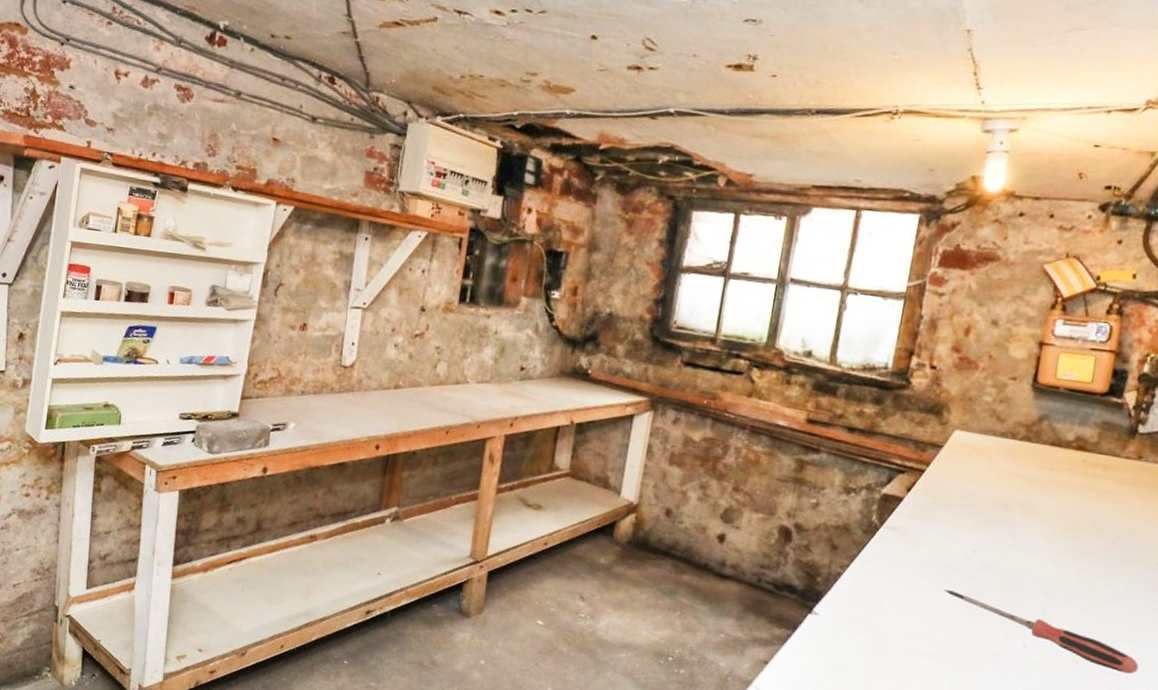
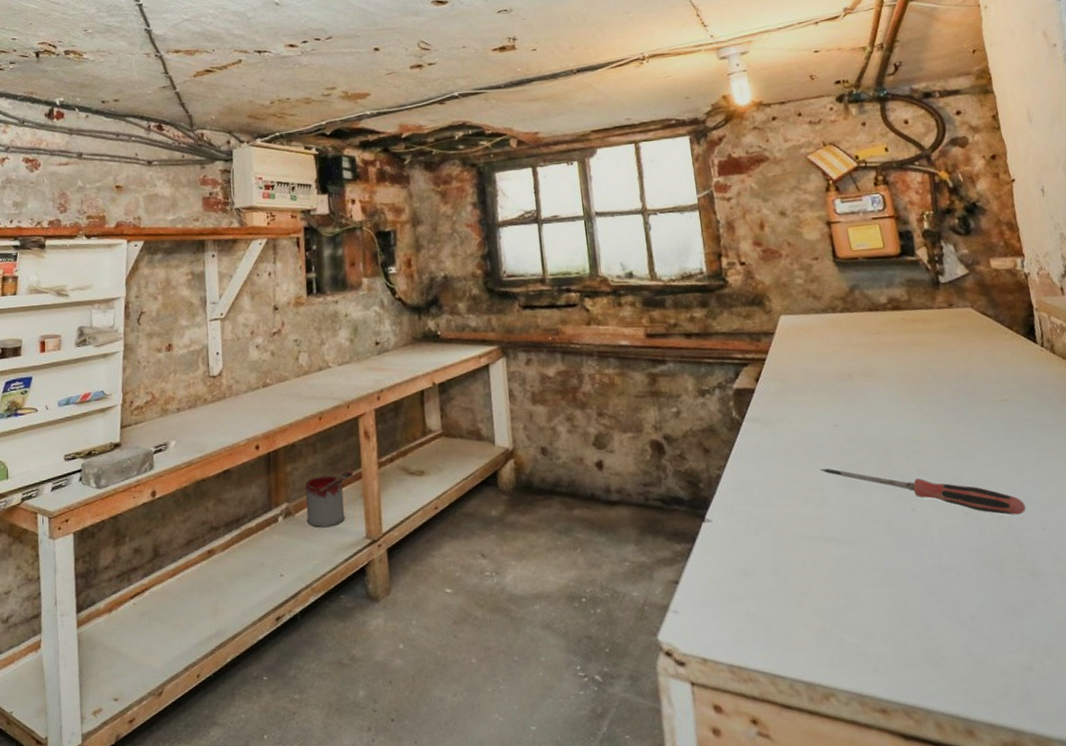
paint can: none [414,488,469,539] -> present [305,471,353,528]

